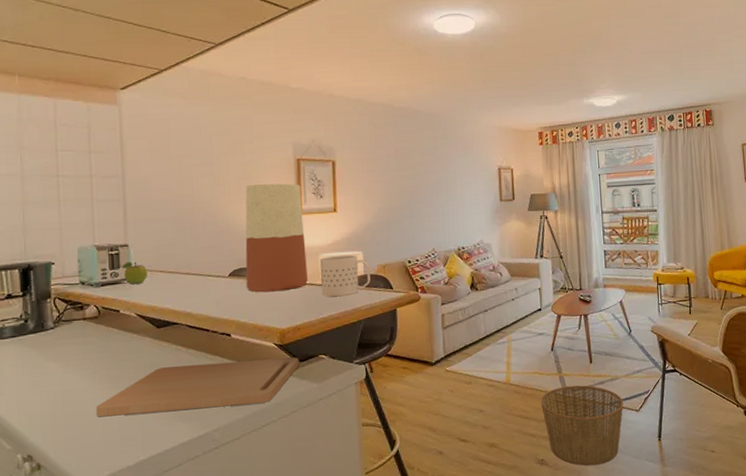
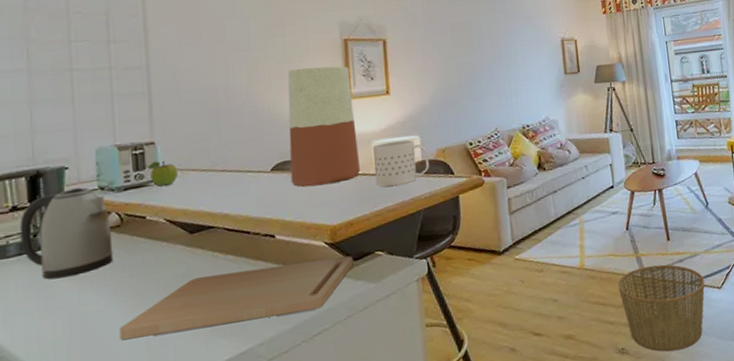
kettle: none [14,281,92,360] -> present [20,187,114,279]

